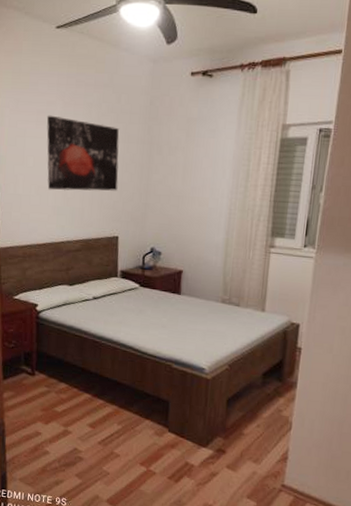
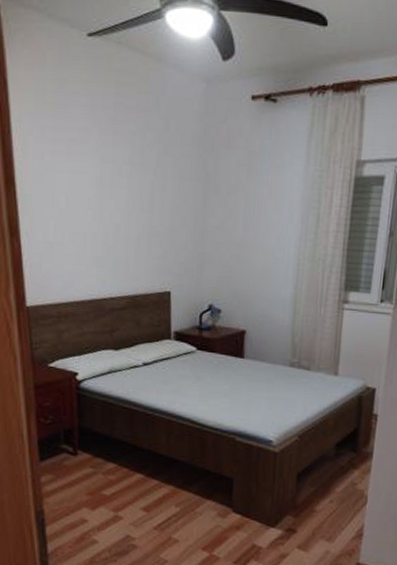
wall art: present [46,115,119,191] -> none [80,145,169,238]

